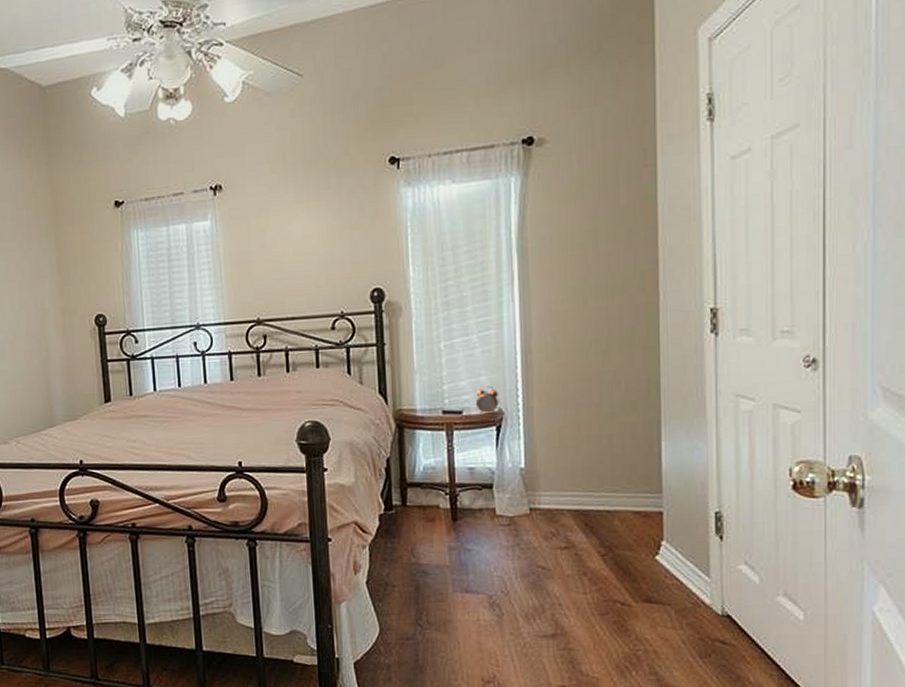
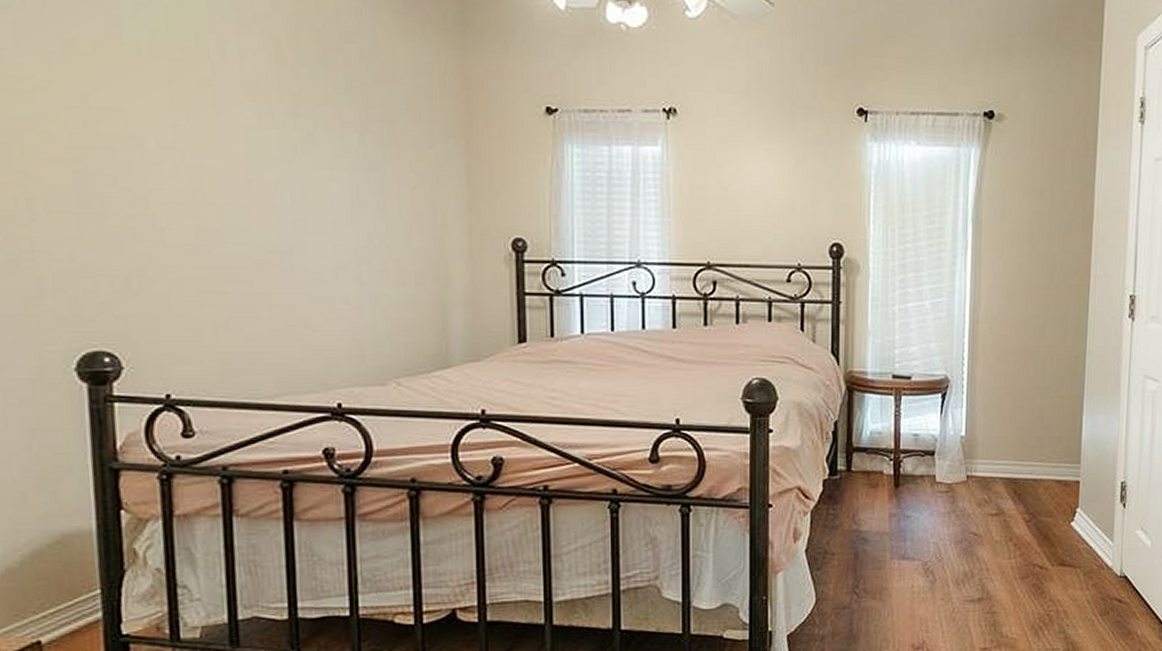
alarm clock: present [476,385,500,415] -> none [925,353,947,381]

